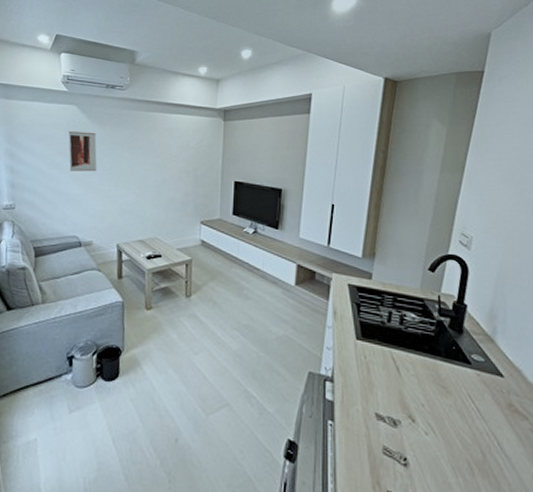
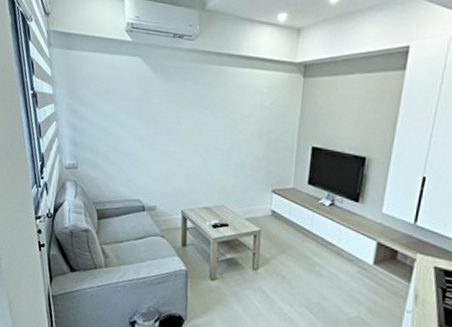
wall art: present [68,131,97,172] -> none [132,86,163,132]

